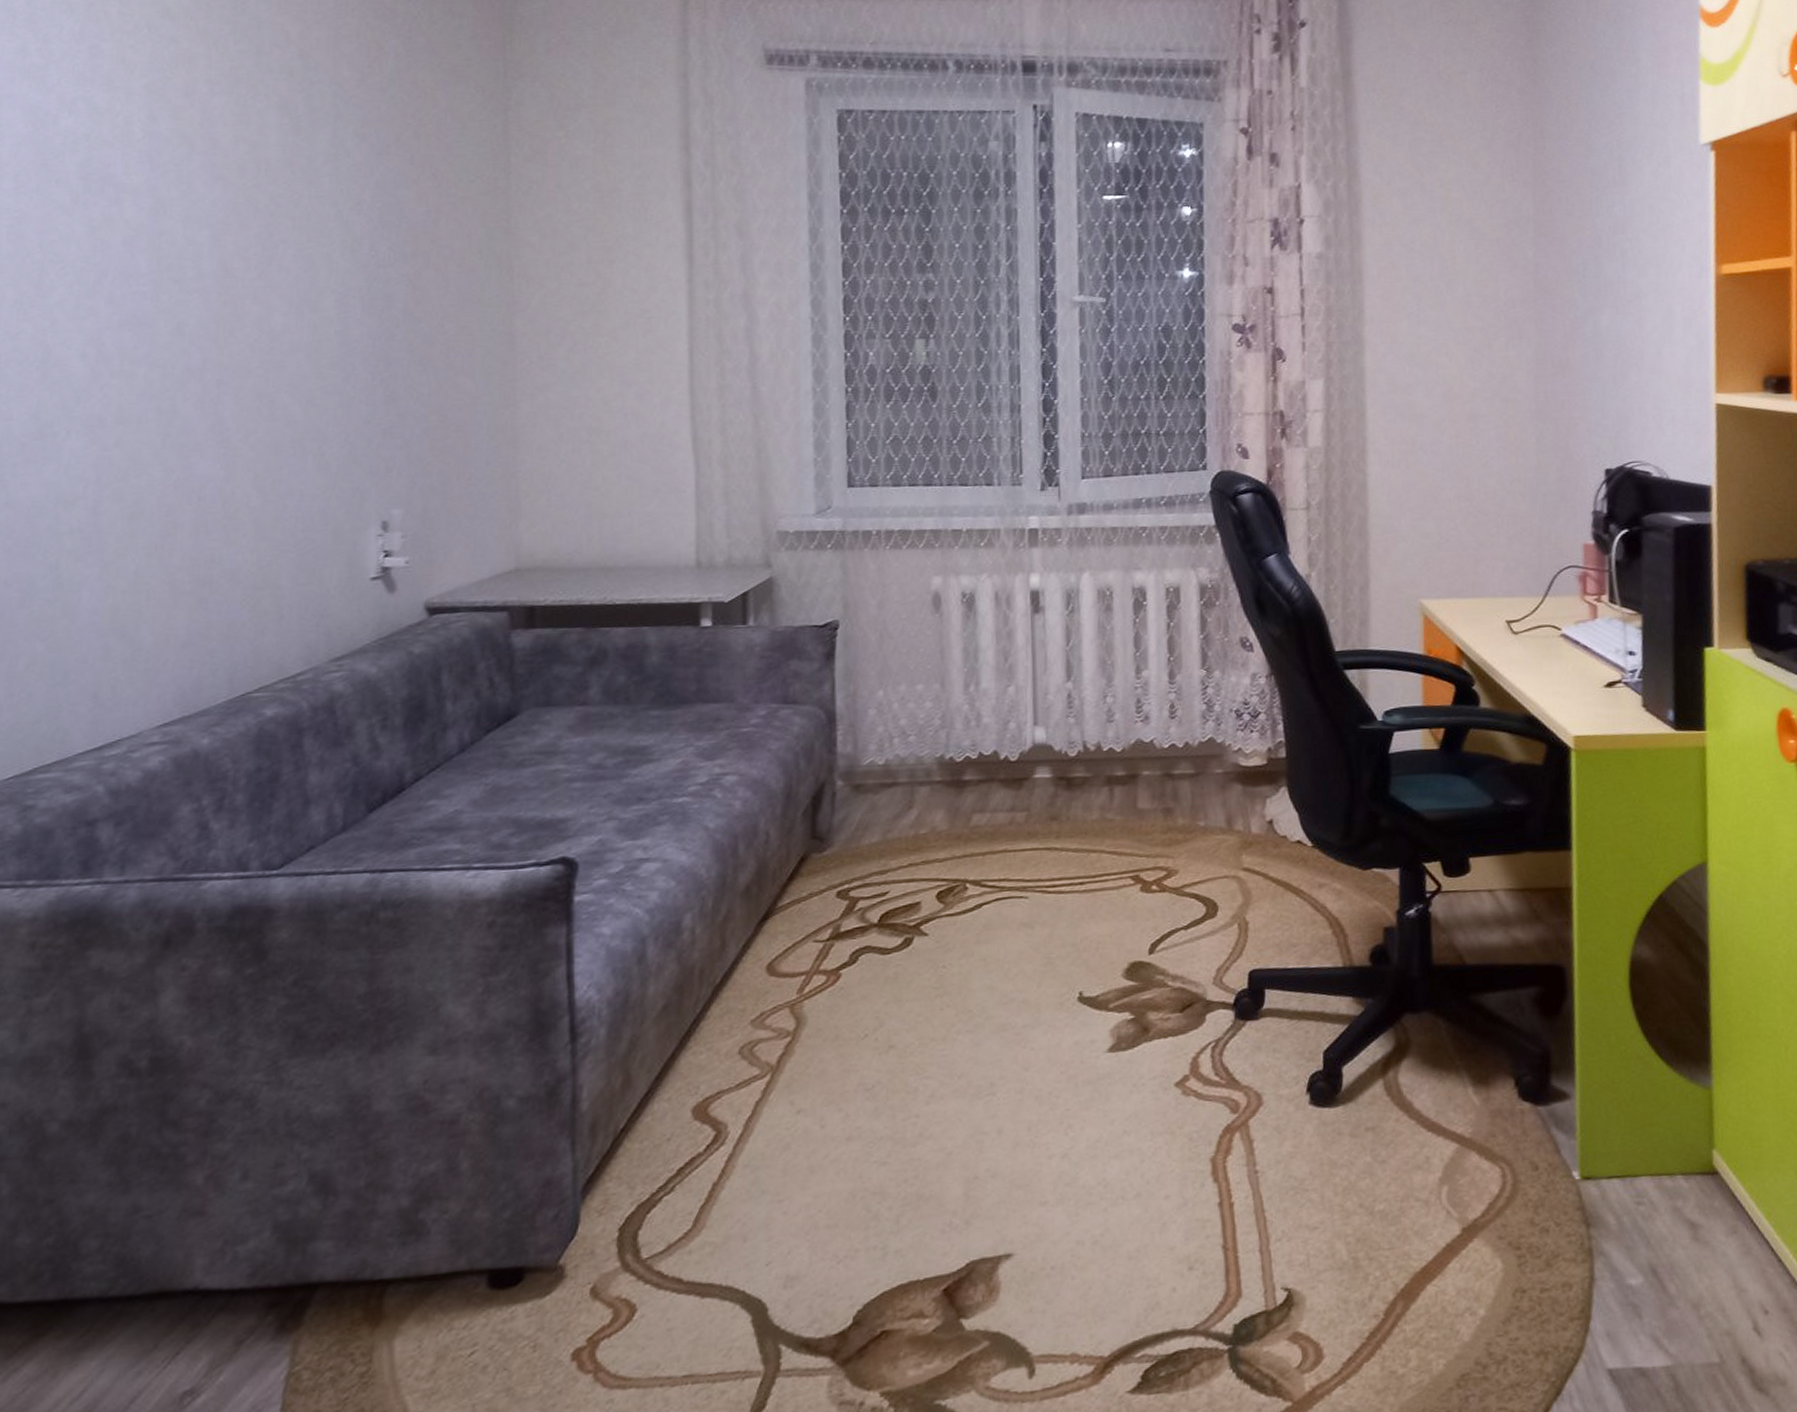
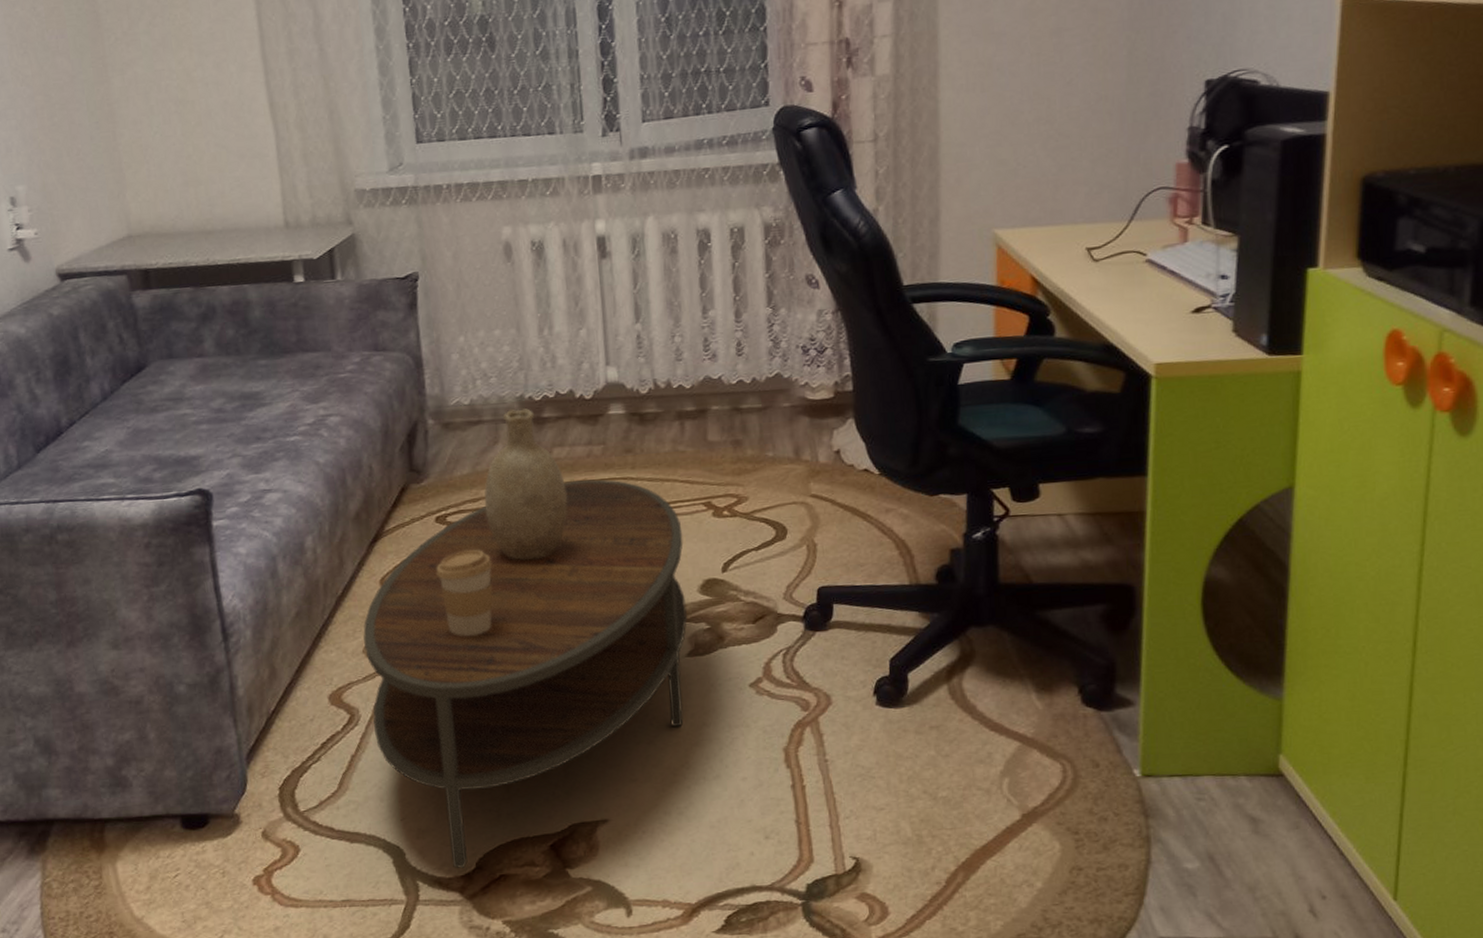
coffee table: none [741,849,1111,1325] -> present [363,479,688,868]
coffee cup: none [833,929,898,1032] -> present [436,549,493,636]
decorative vase: none [893,770,985,942] -> present [484,408,568,561]

